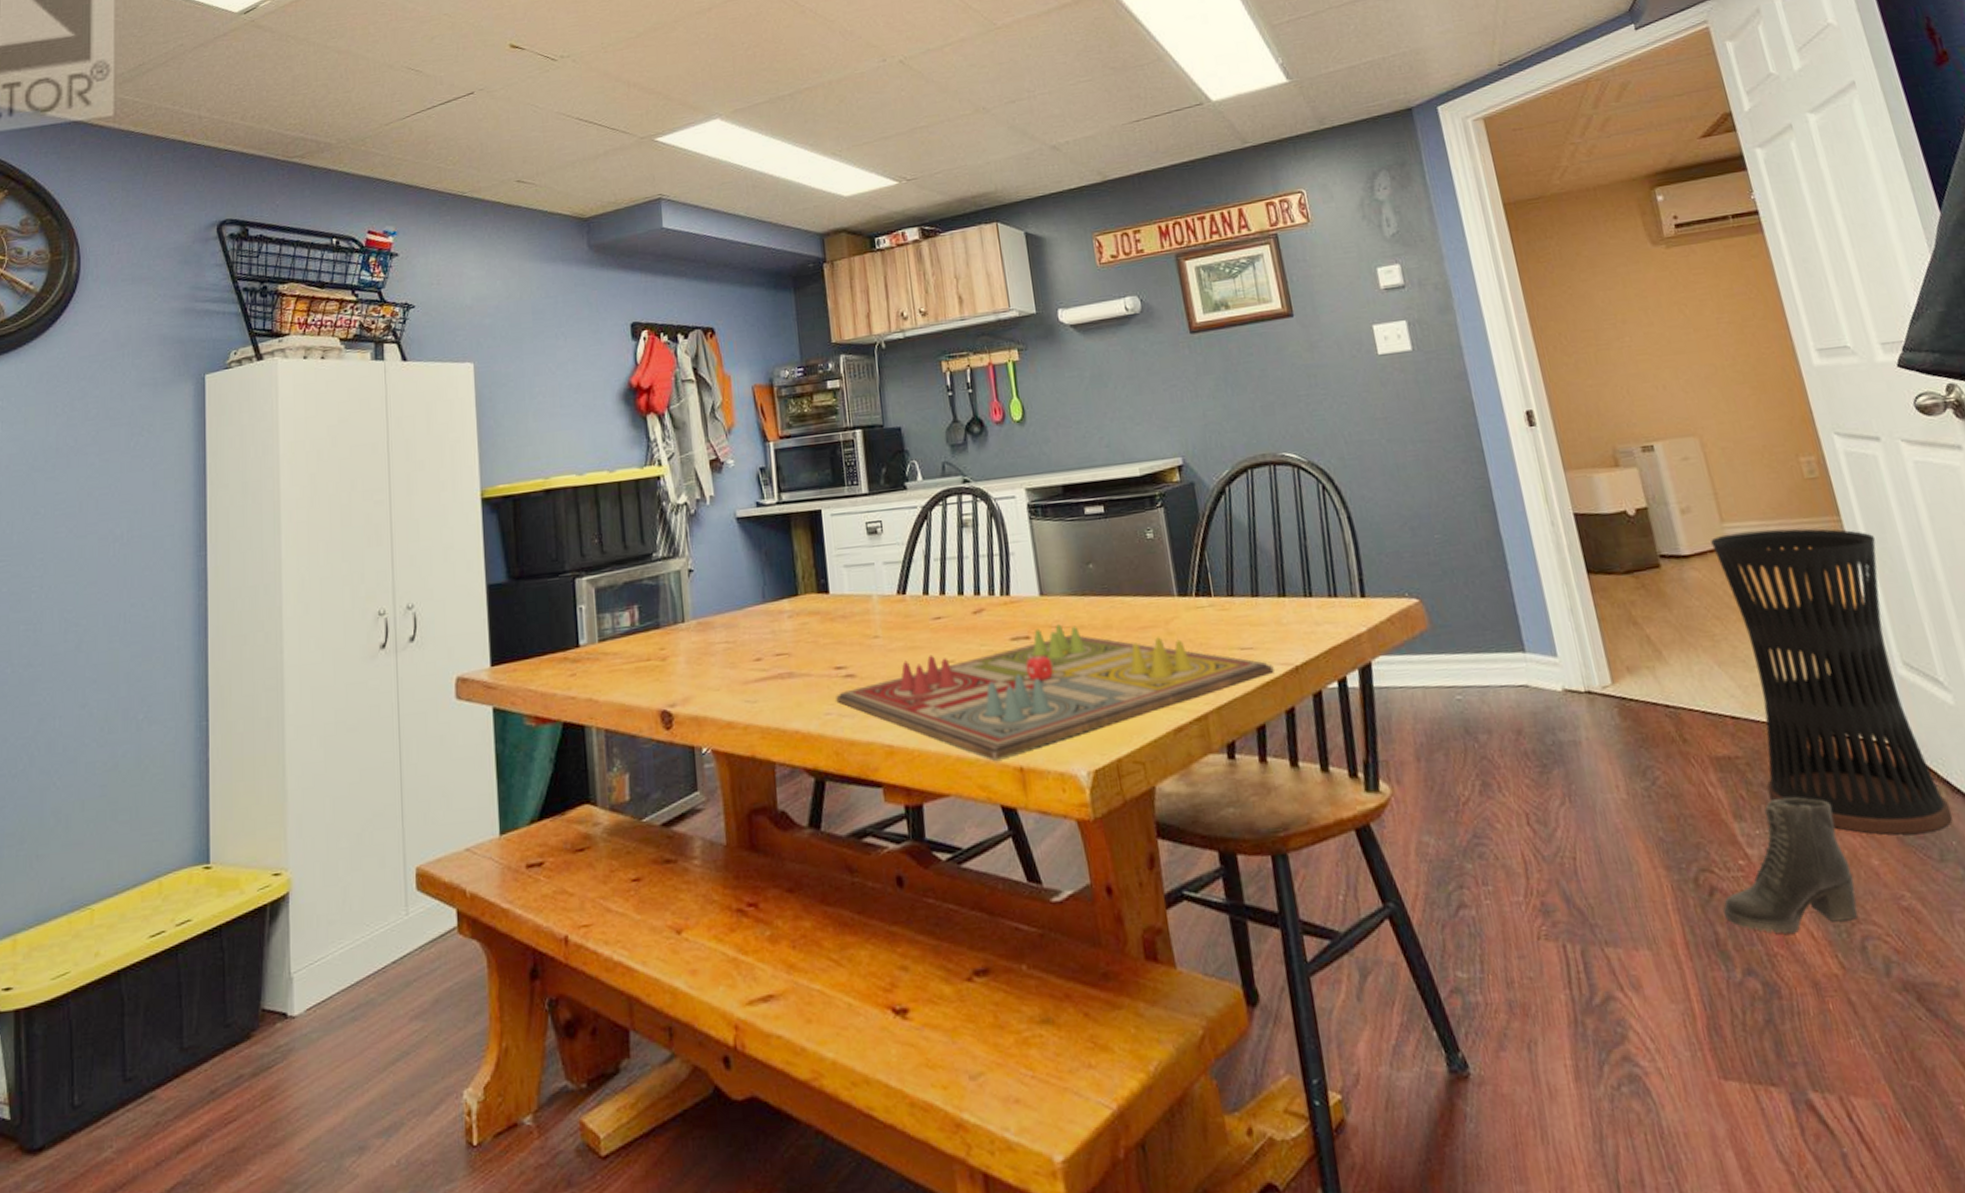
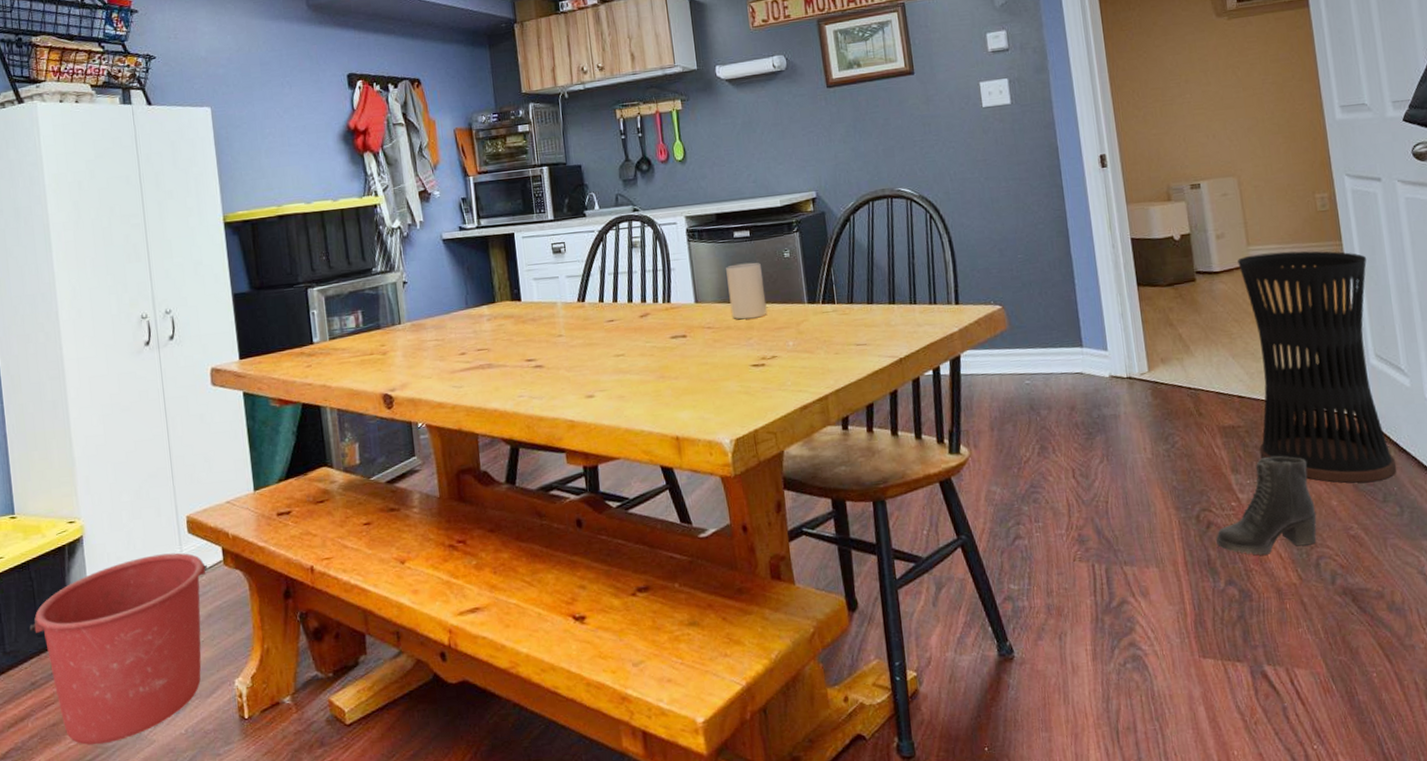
bucket: none [214,916,437,1180] -> present [29,552,207,745]
gameboard: present [836,624,1274,761] -> none [527,325,882,432]
cup: none [1076,544,1129,617] -> present [726,262,767,320]

